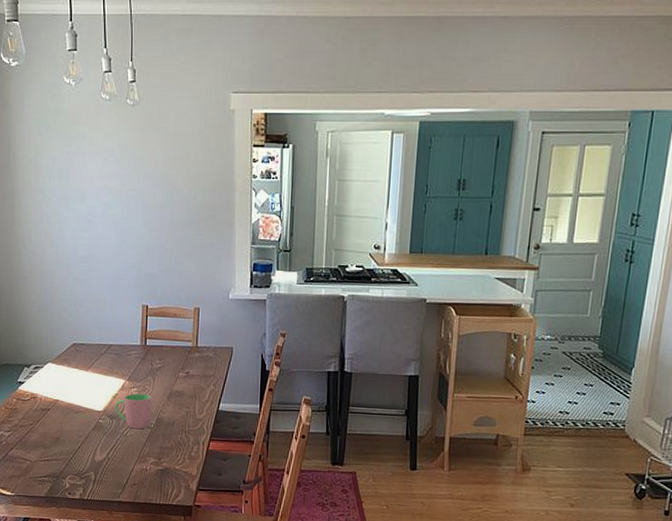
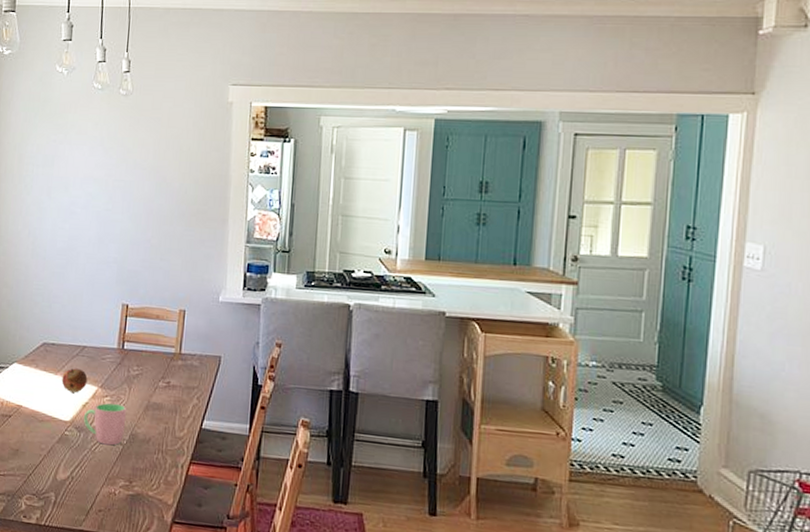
fruit: none [92,364,116,386] -> present [61,368,88,393]

